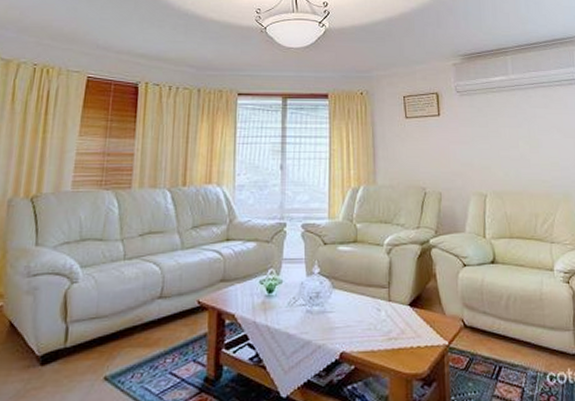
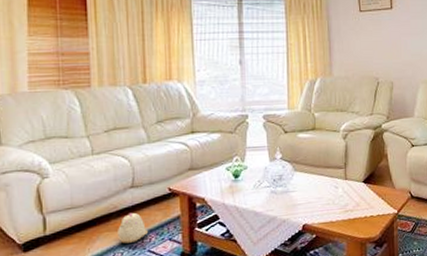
plush toy: none [140,326,173,362] -> present [118,212,149,244]

